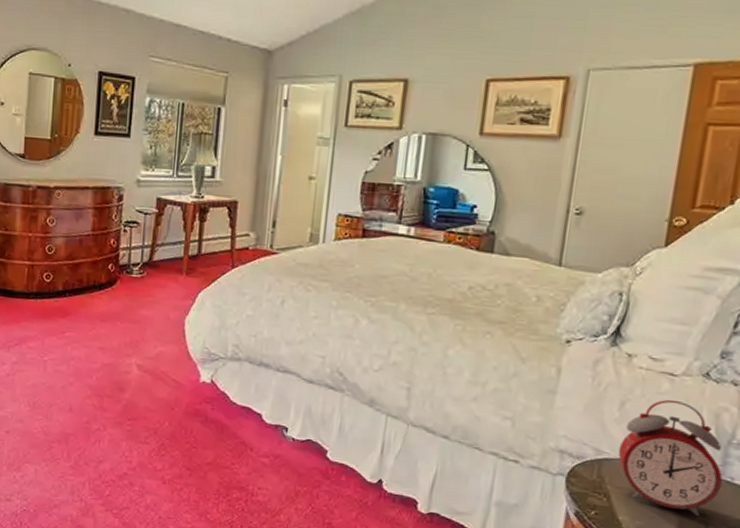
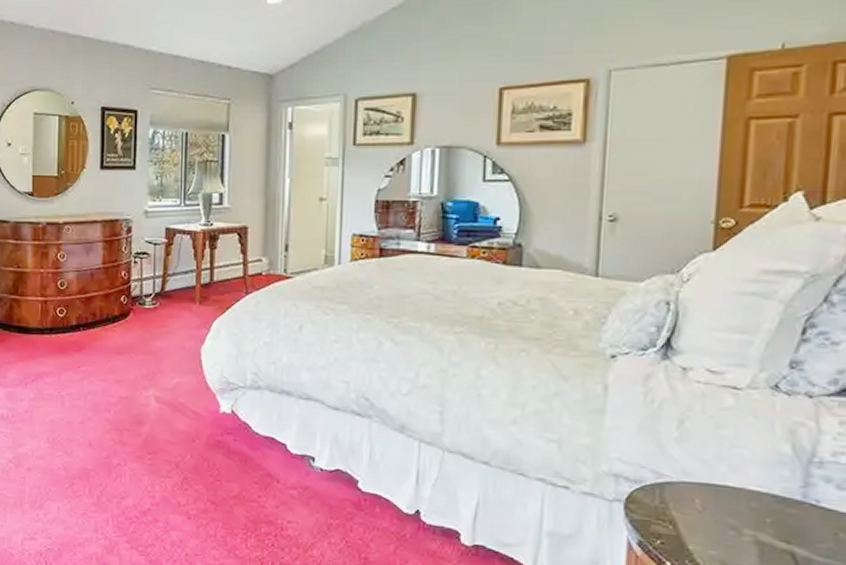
alarm clock: present [618,399,723,516] -> none [681,415,806,544]

